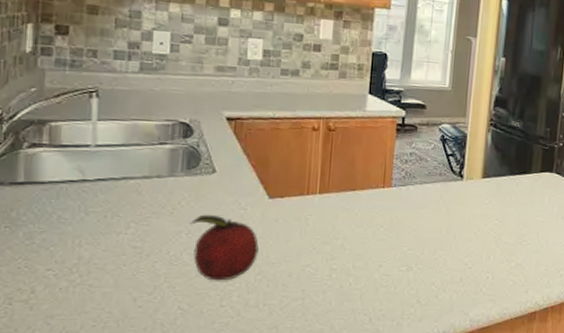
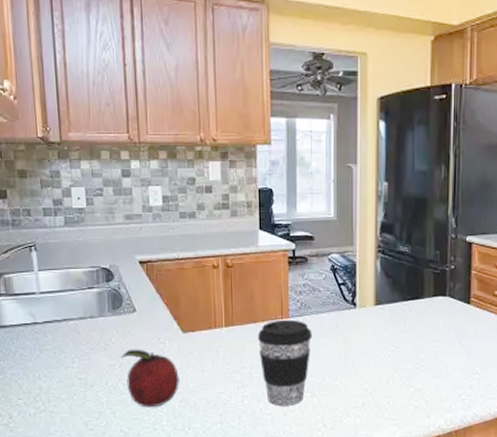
coffee cup: none [354,188,415,280] -> present [257,319,313,406]

